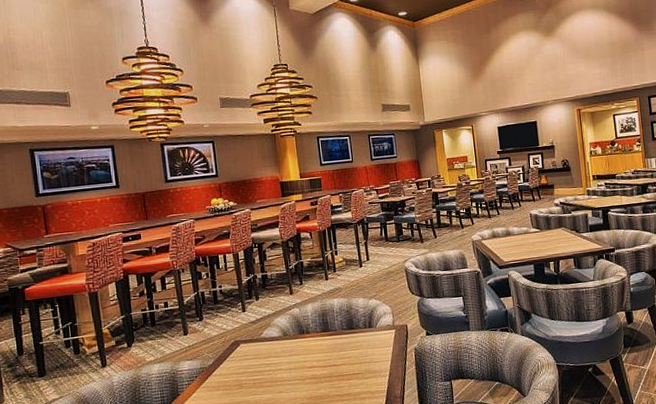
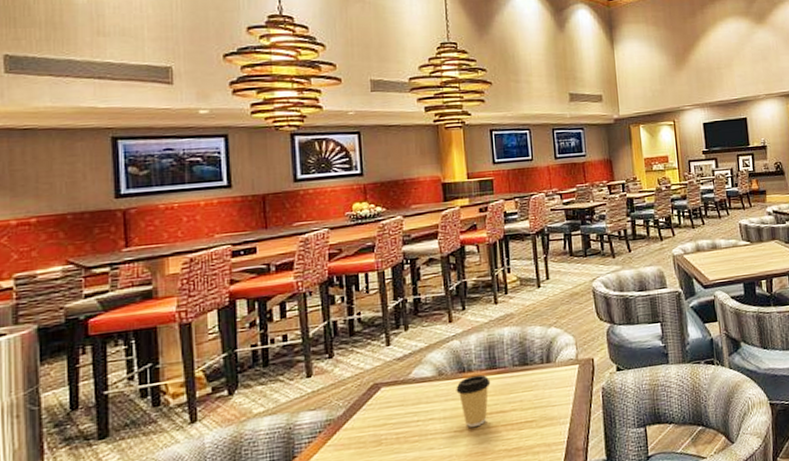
coffee cup: none [298,336,325,377] -> present [456,374,491,428]

